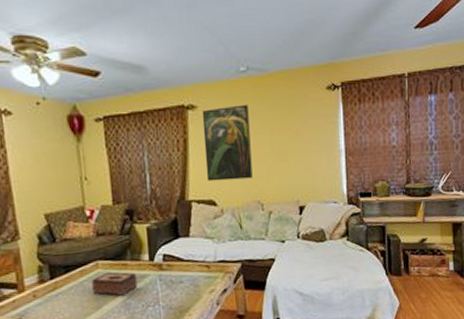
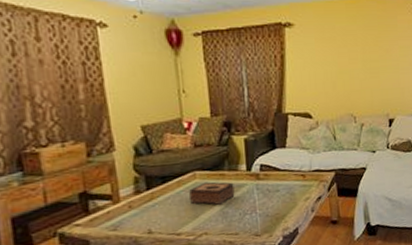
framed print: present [202,104,253,182] -> none [298,24,346,95]

